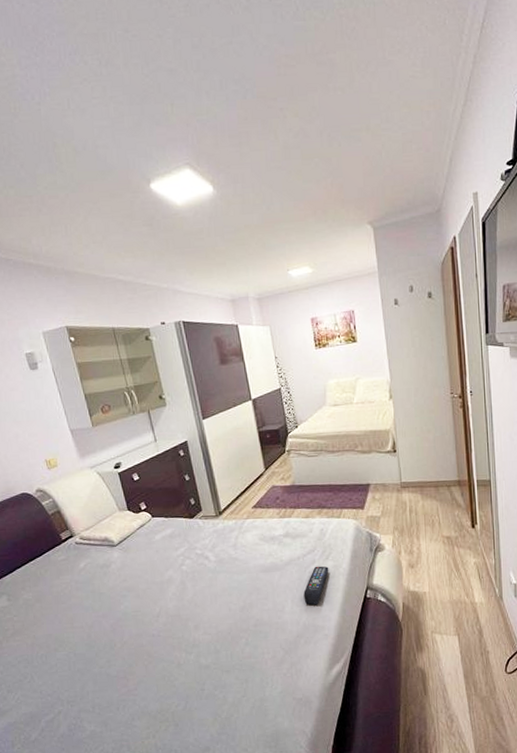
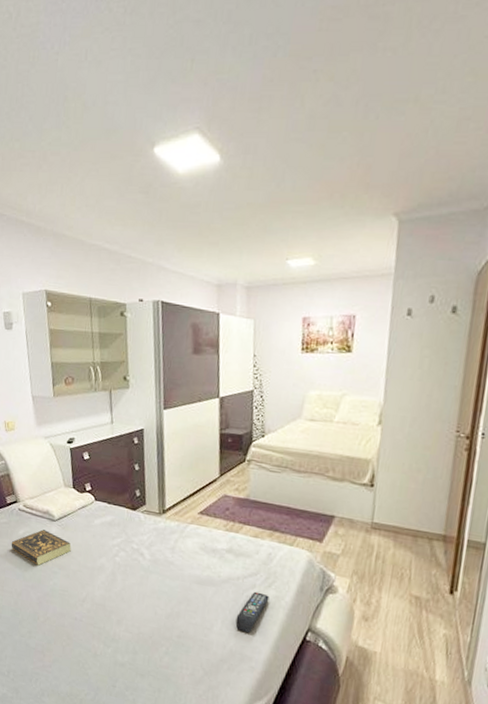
book: none [73,557,137,593] -> present [11,529,71,565]

